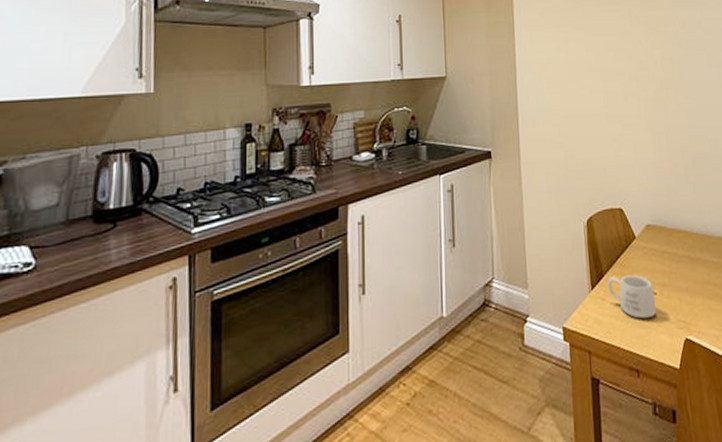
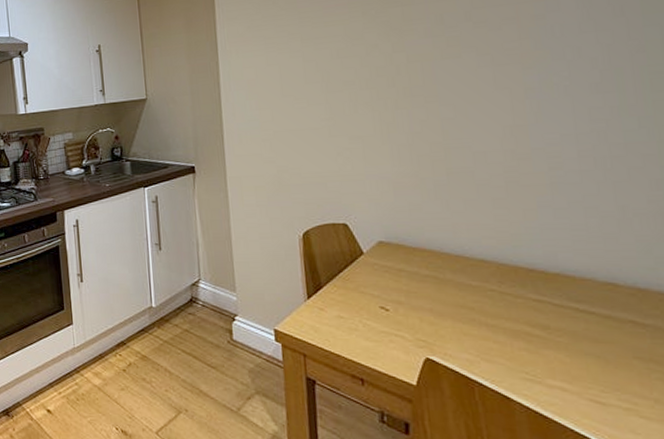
mug: present [608,274,657,319] -> none [327,289,389,332]

